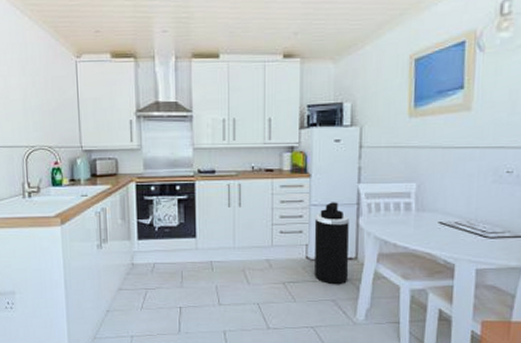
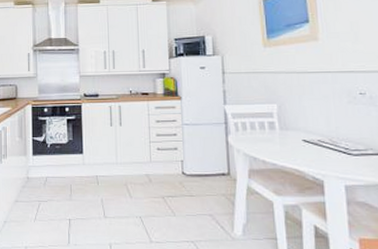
trash can: present [314,202,349,285] -> none [187,122,223,200]

